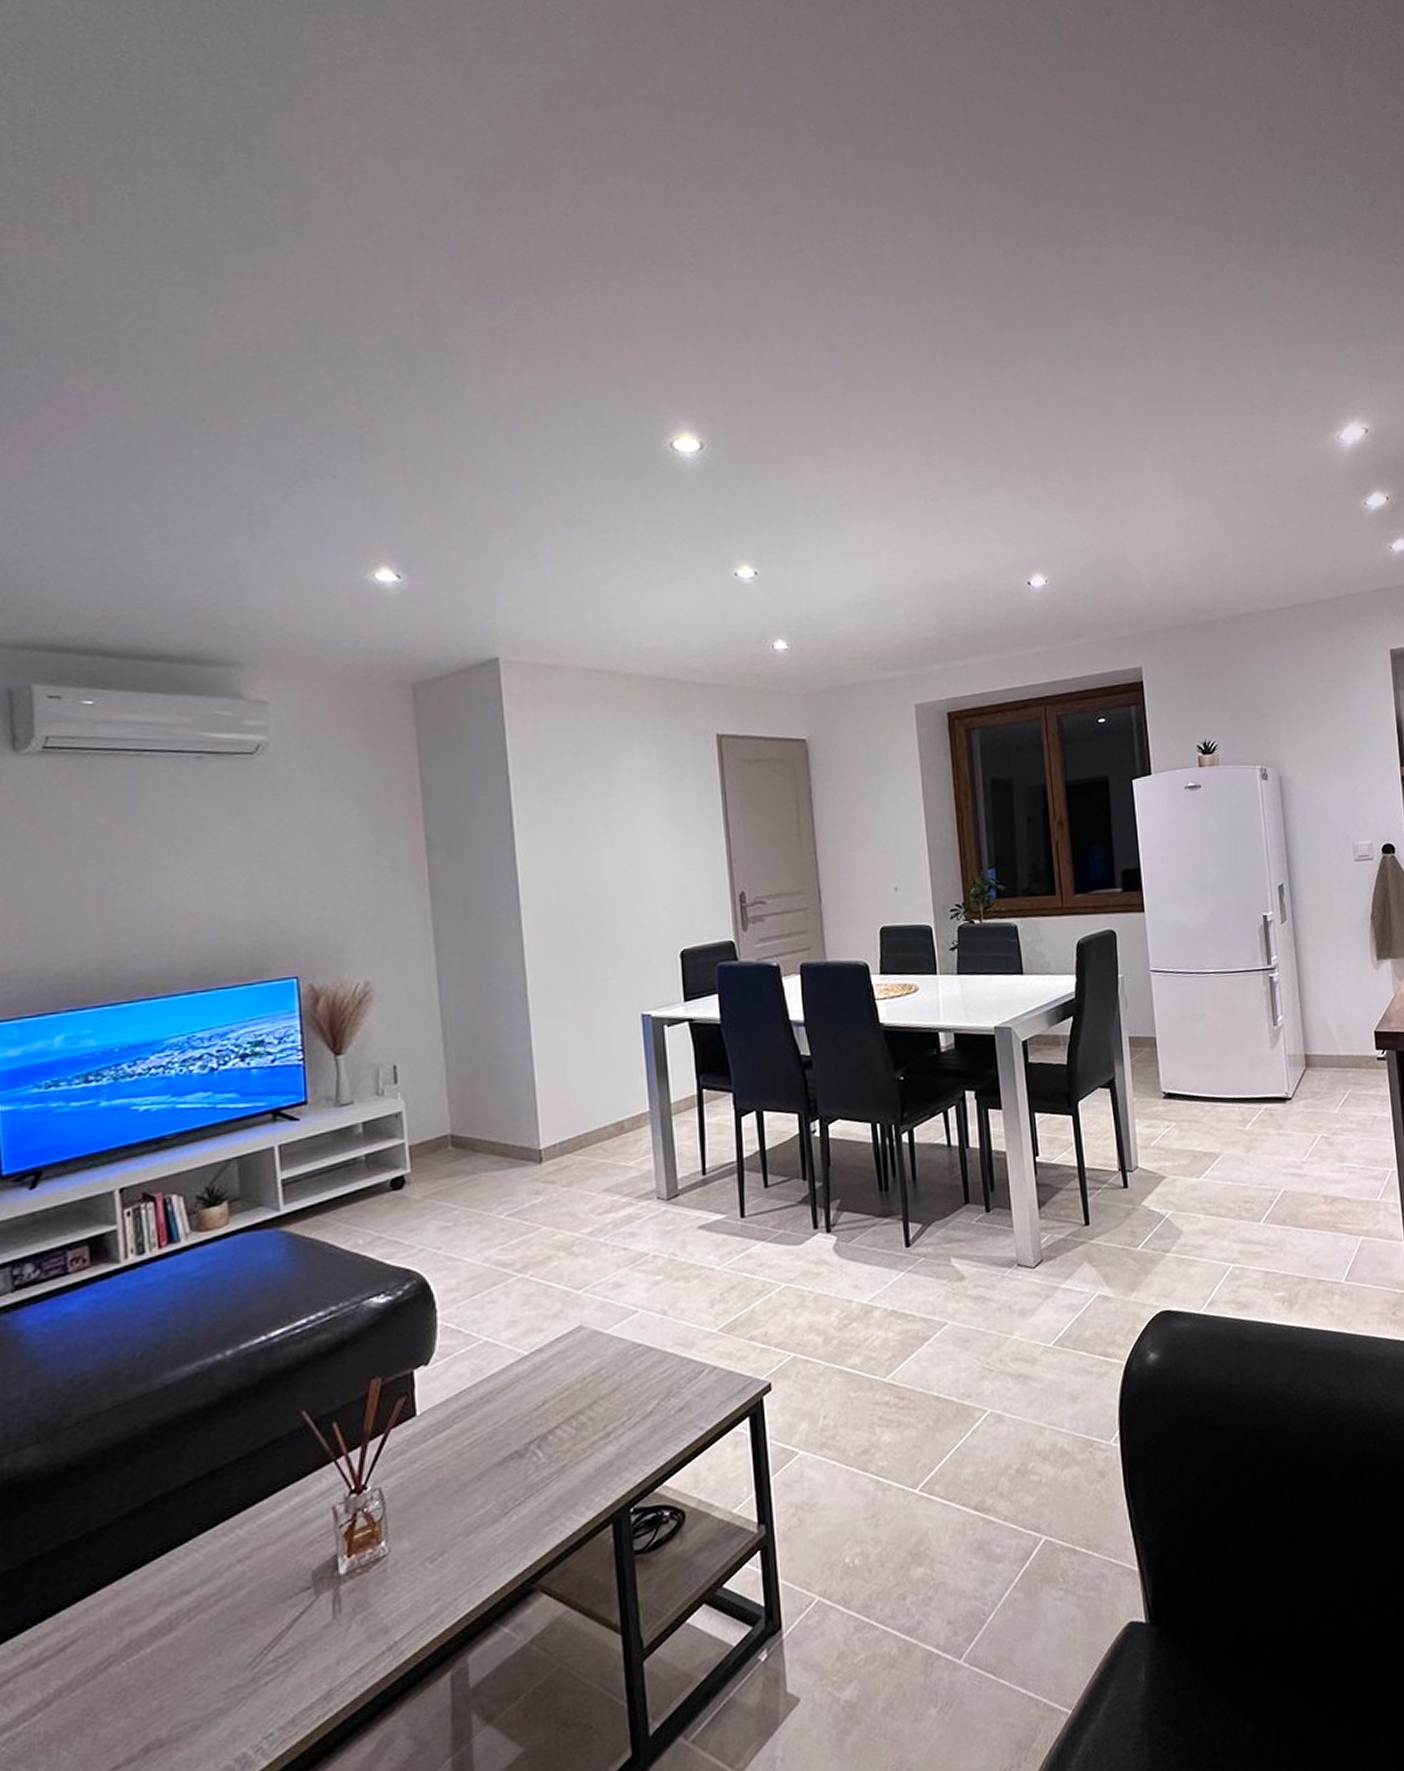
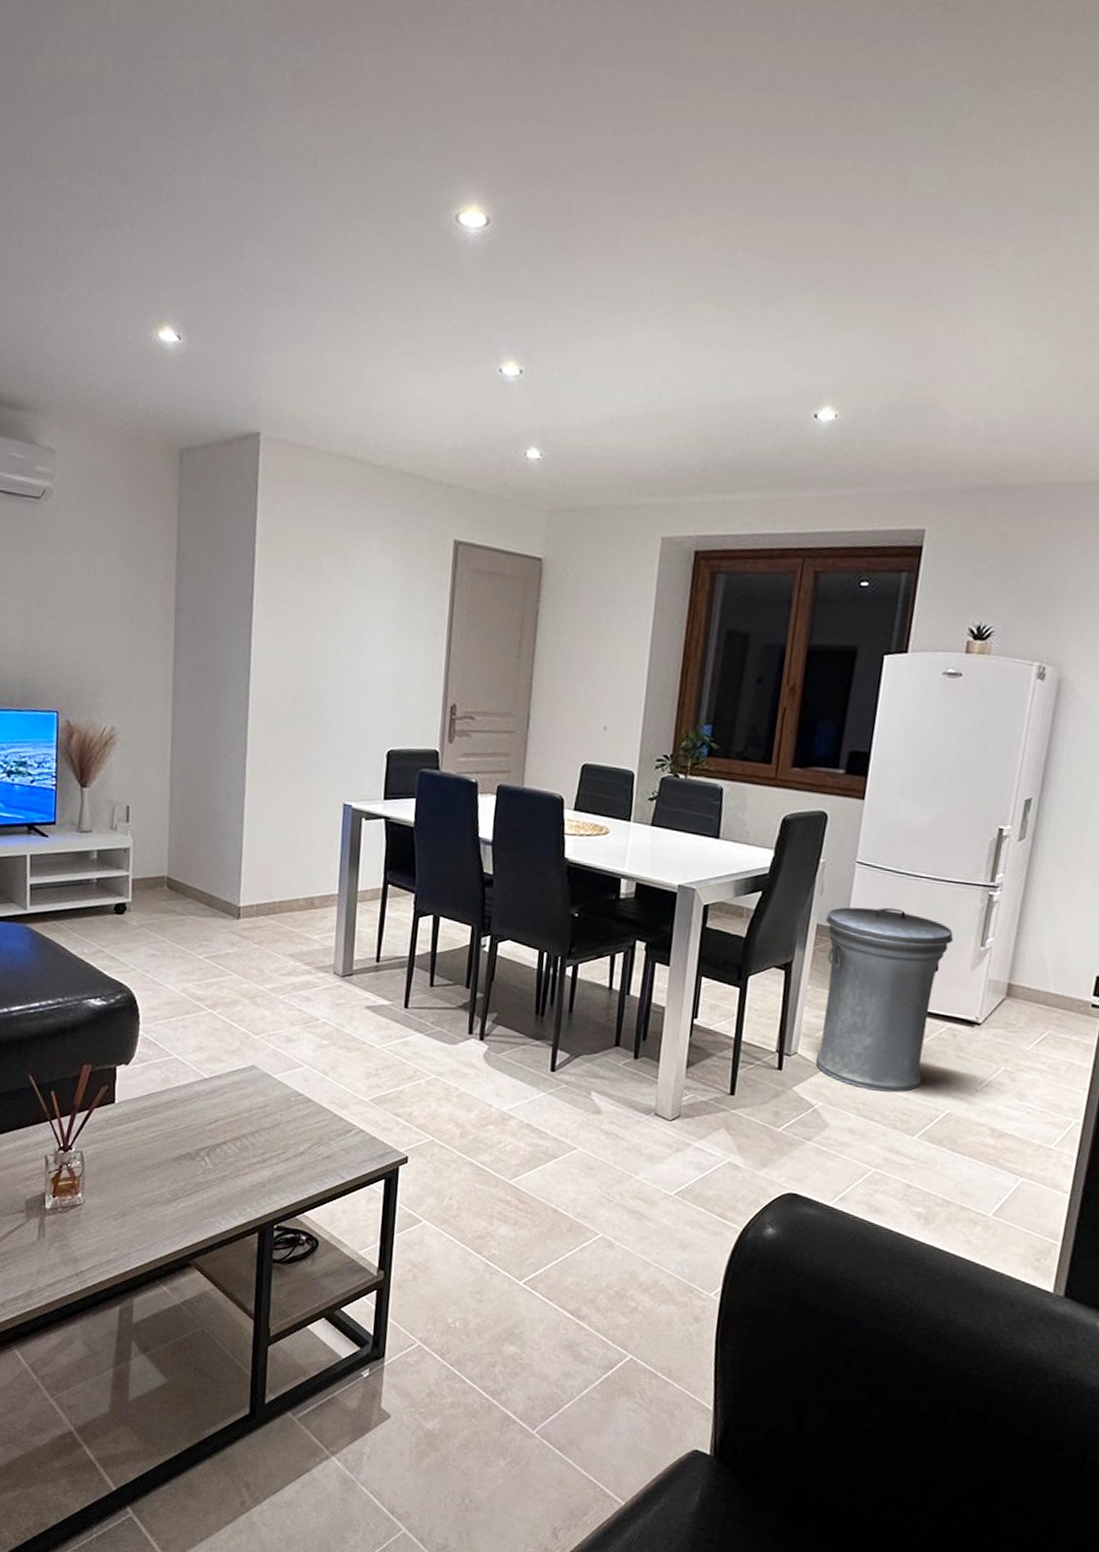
trash can: none [1135,1006,1254,1187] -> present [815,907,954,1093]

